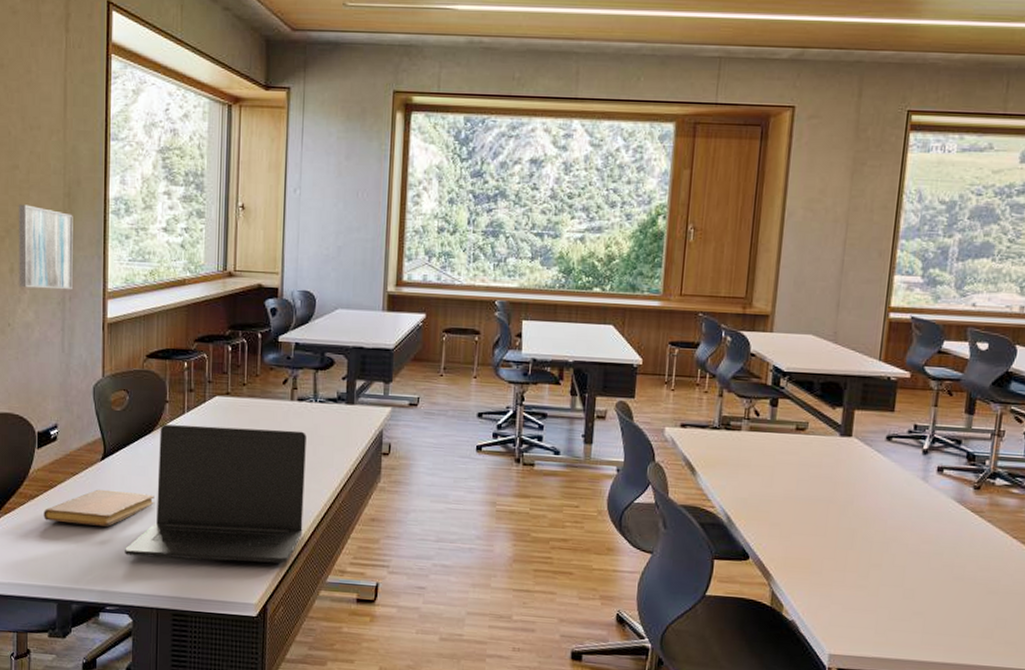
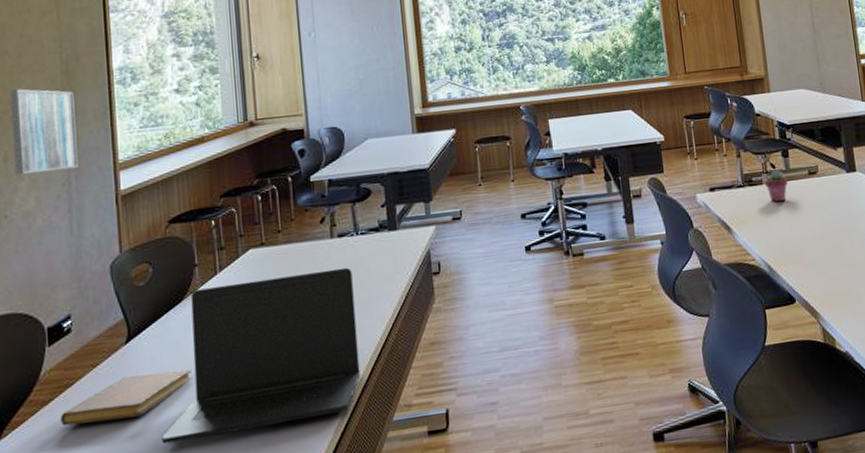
potted succulent: none [743,418,771,452] -> present [764,169,788,202]

